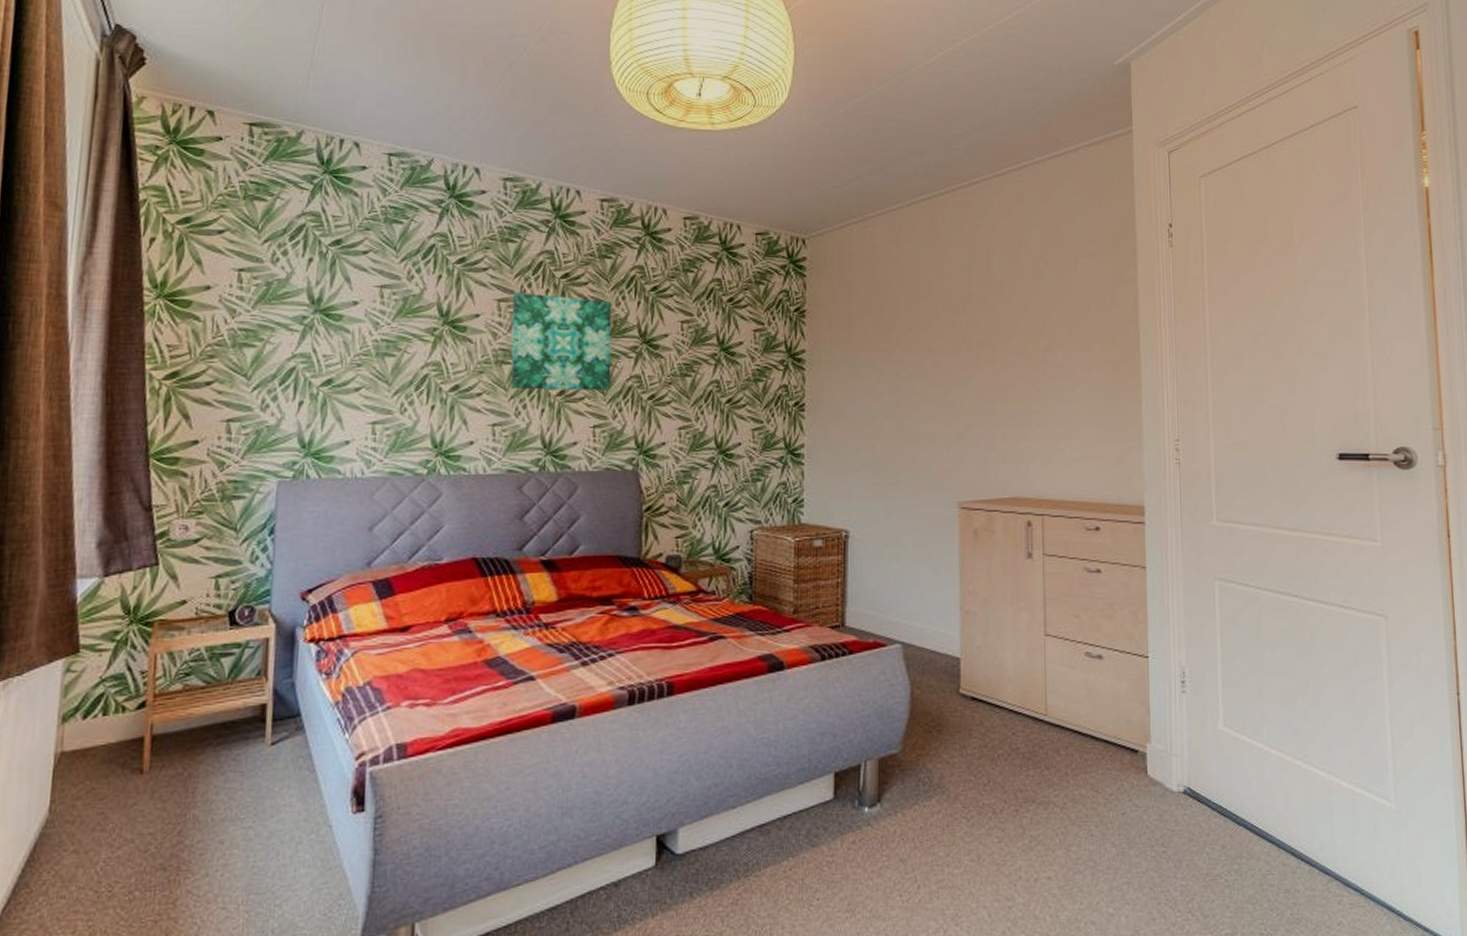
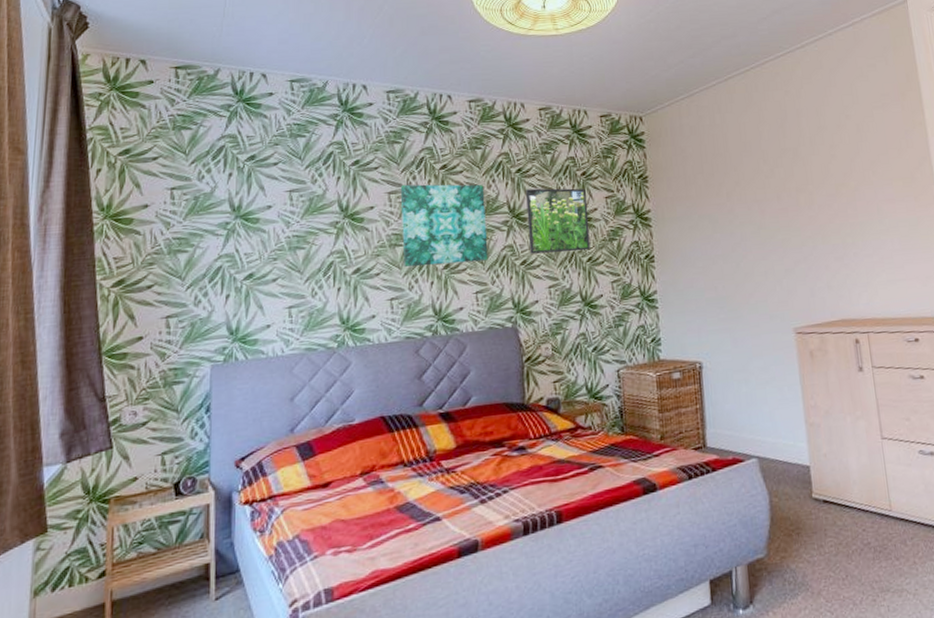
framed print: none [659,311,732,390] -> present [526,188,591,254]

